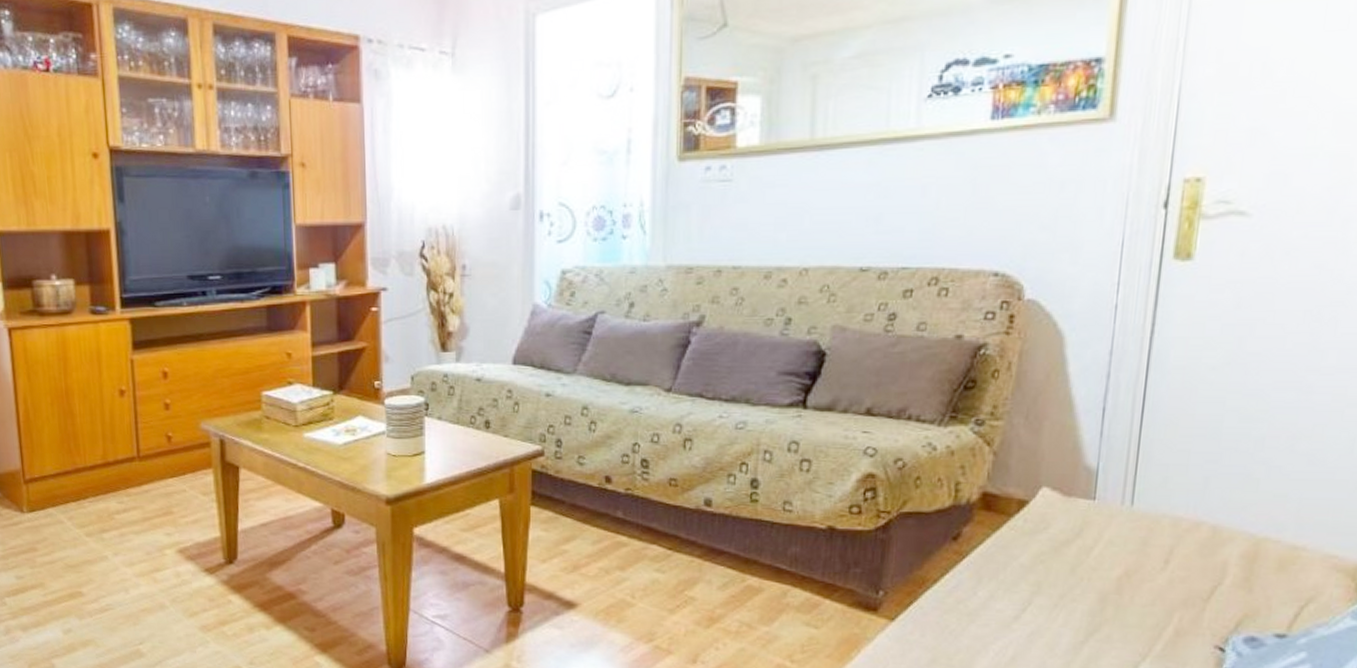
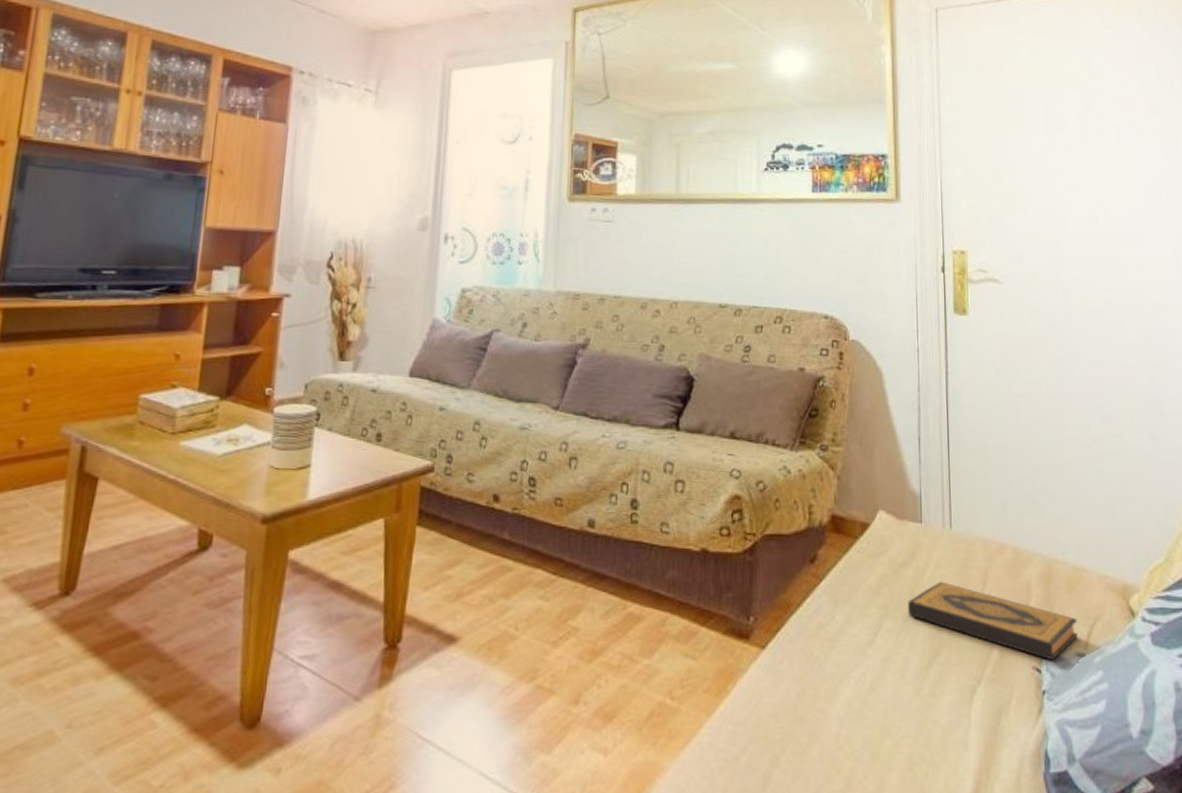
hardback book: none [1066,559,1284,641] -> present [908,581,1079,661]

